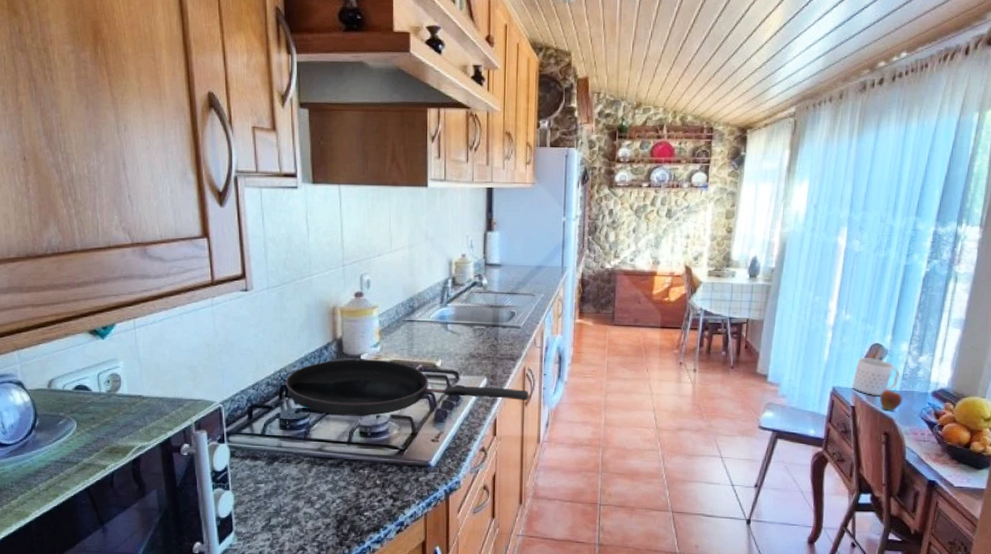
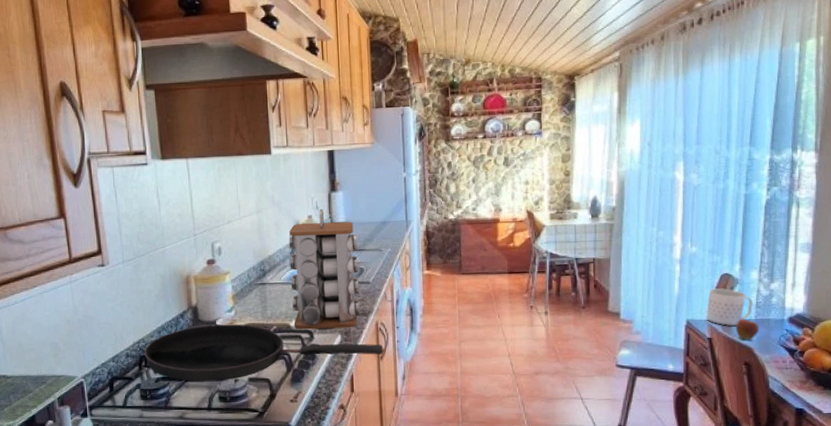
spice rack: none [440,248,511,372] -> present [288,208,361,330]

